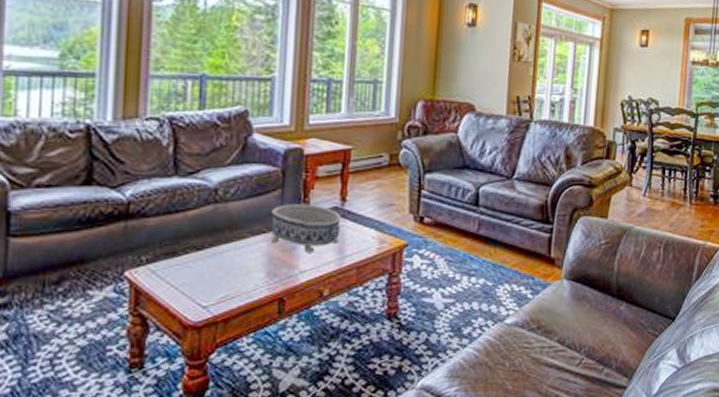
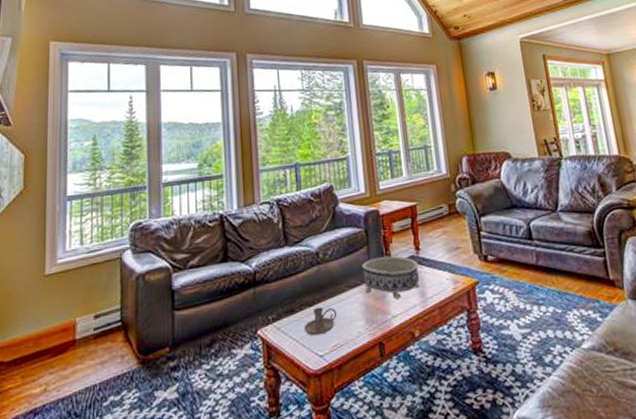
candle holder: none [186,252,232,284] -> present [303,307,337,336]

